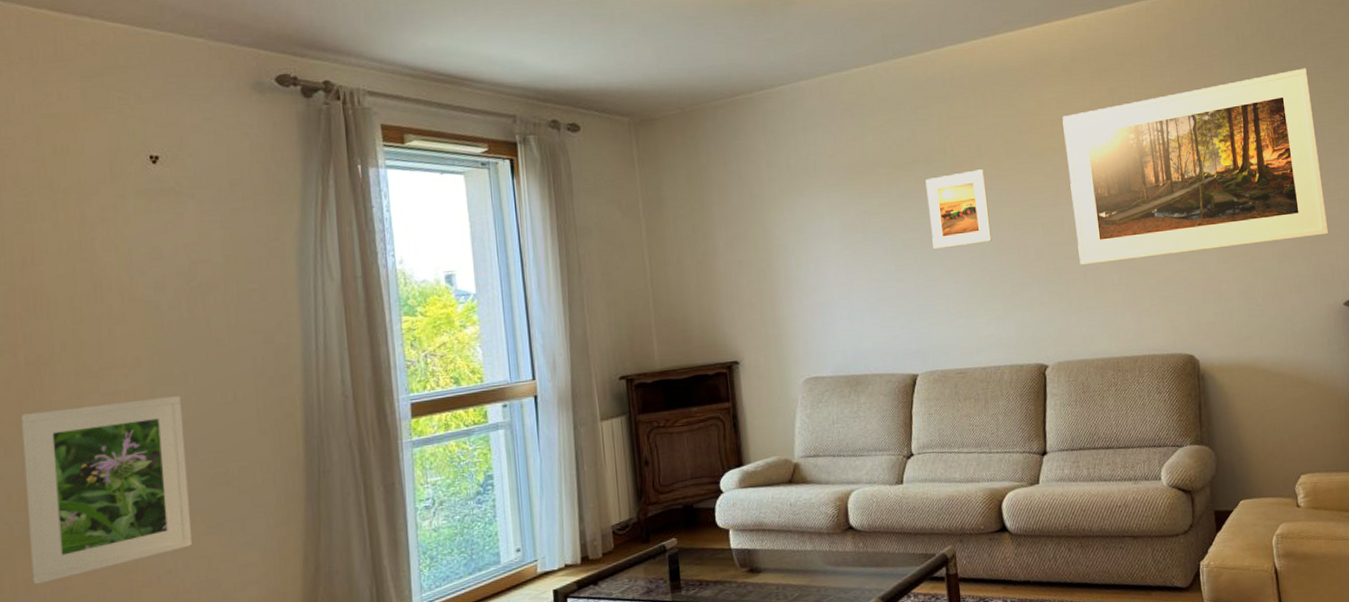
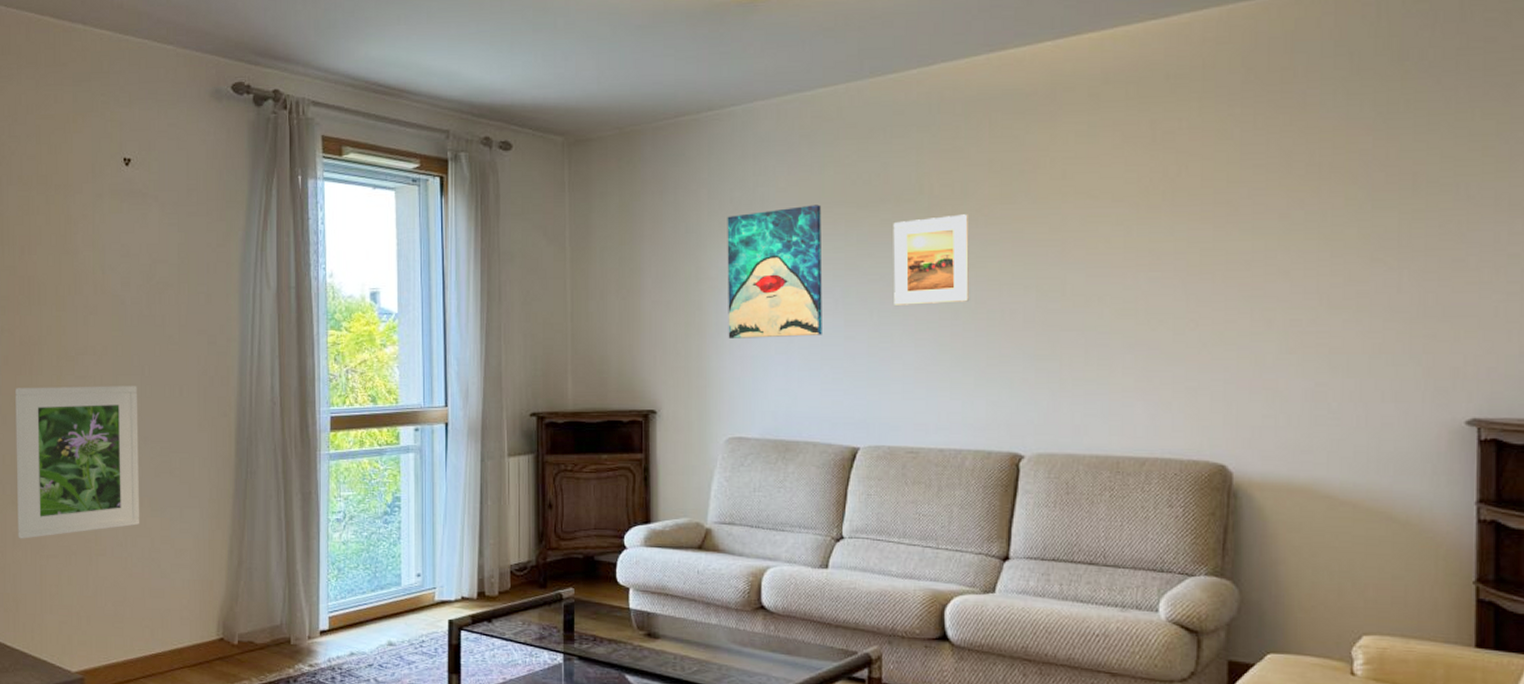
wall art: none [785,167,877,290] -> present [727,204,823,338]
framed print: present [1062,68,1329,265] -> none [1080,100,1457,339]

